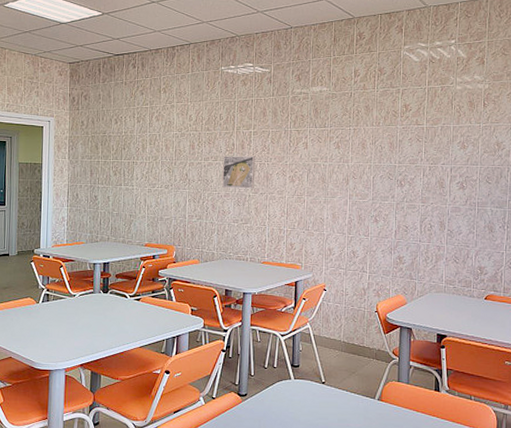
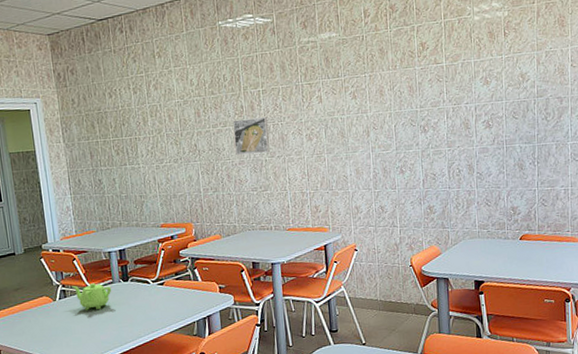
teapot: none [55,290,92,316] -> present [72,283,112,310]

